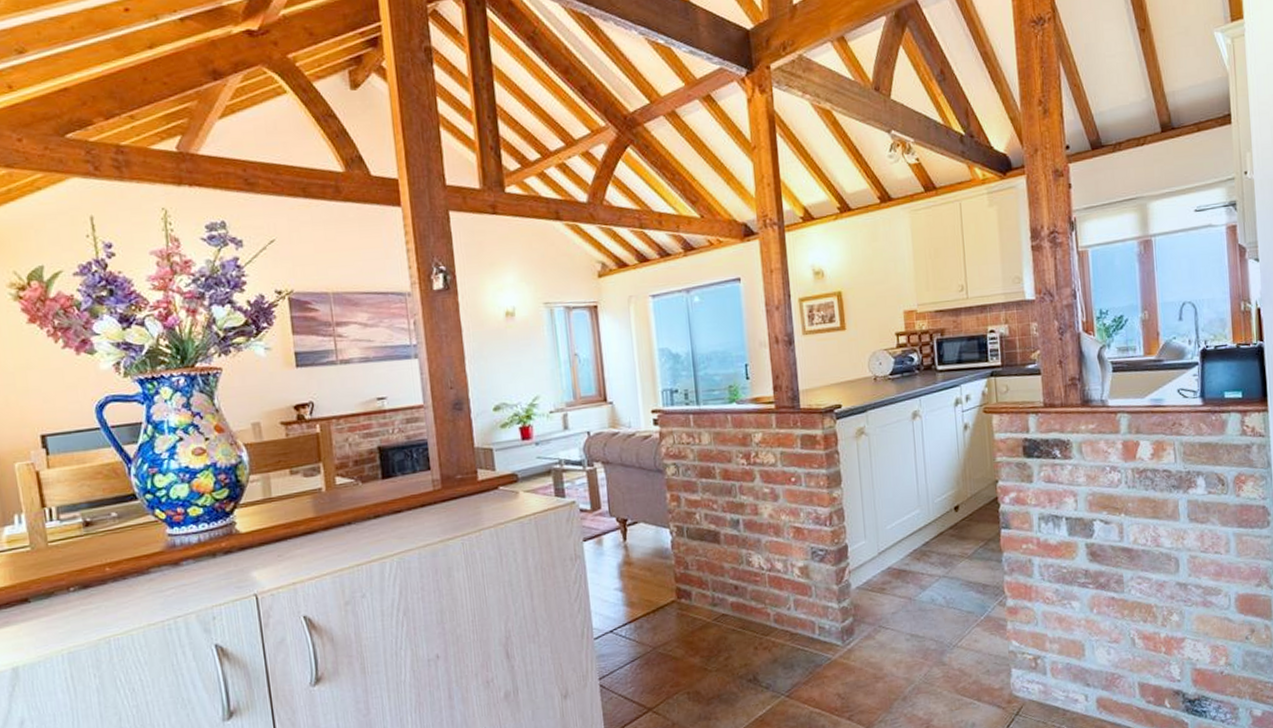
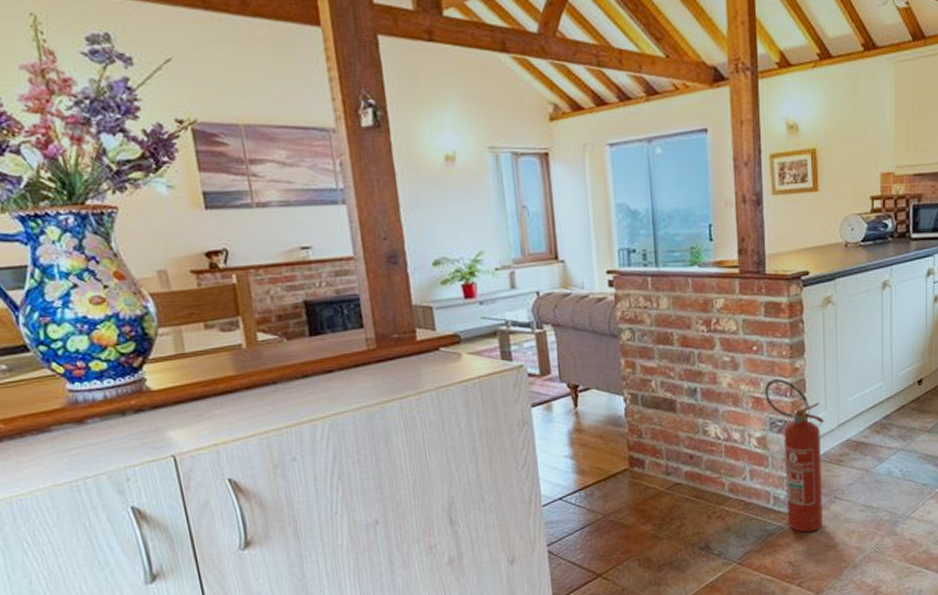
fire extinguisher: none [804,508,869,664] -> present [765,378,825,533]

